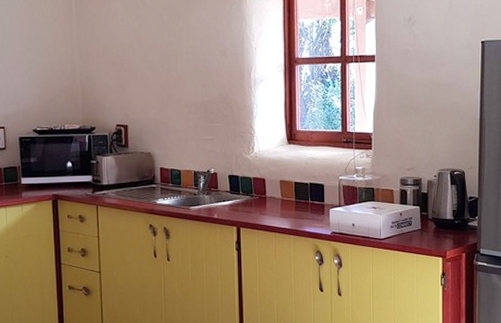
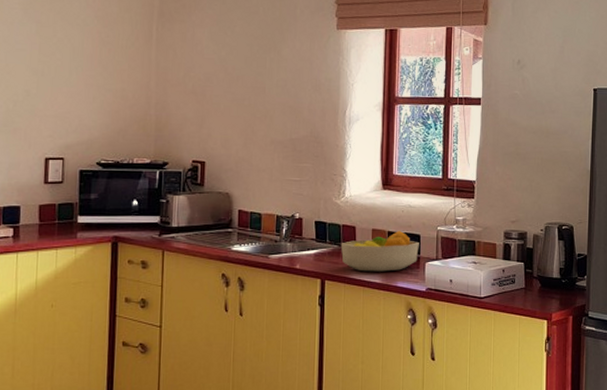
fruit bowl: none [252,180,323,219] -> present [340,230,419,272]

